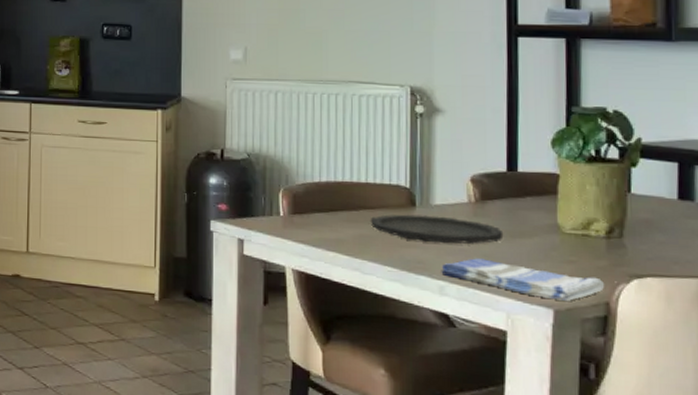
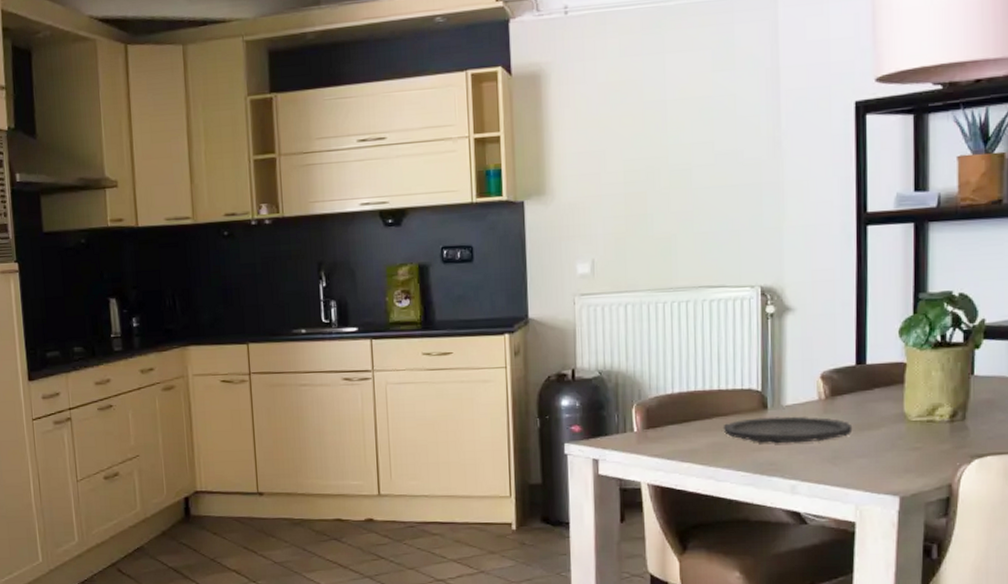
dish towel: present [441,258,604,301] -> none [792,454,947,487]

